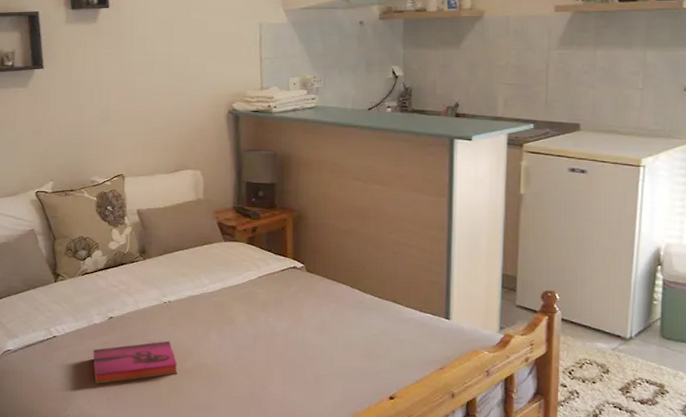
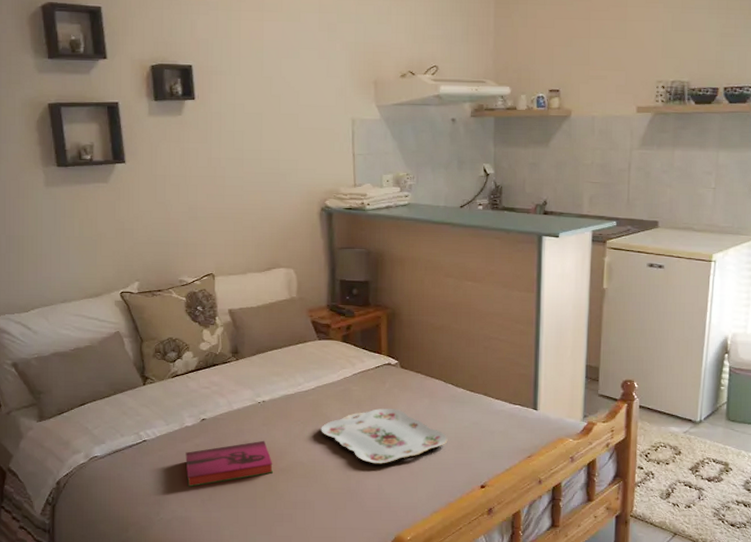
serving tray: none [225,312,355,370] -> present [321,409,448,464]

